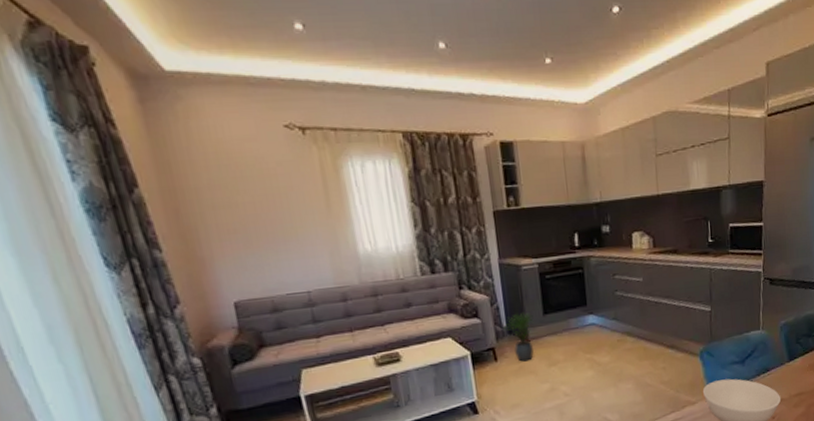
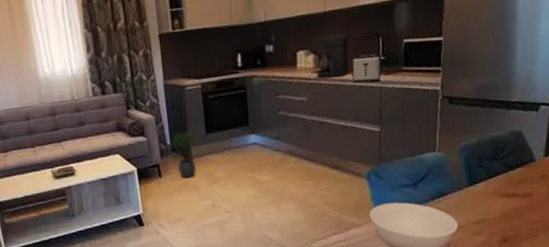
coffee maker: none [648,216,681,259] -> present [314,34,349,78]
toaster: none [683,236,712,265] -> present [351,53,383,84]

